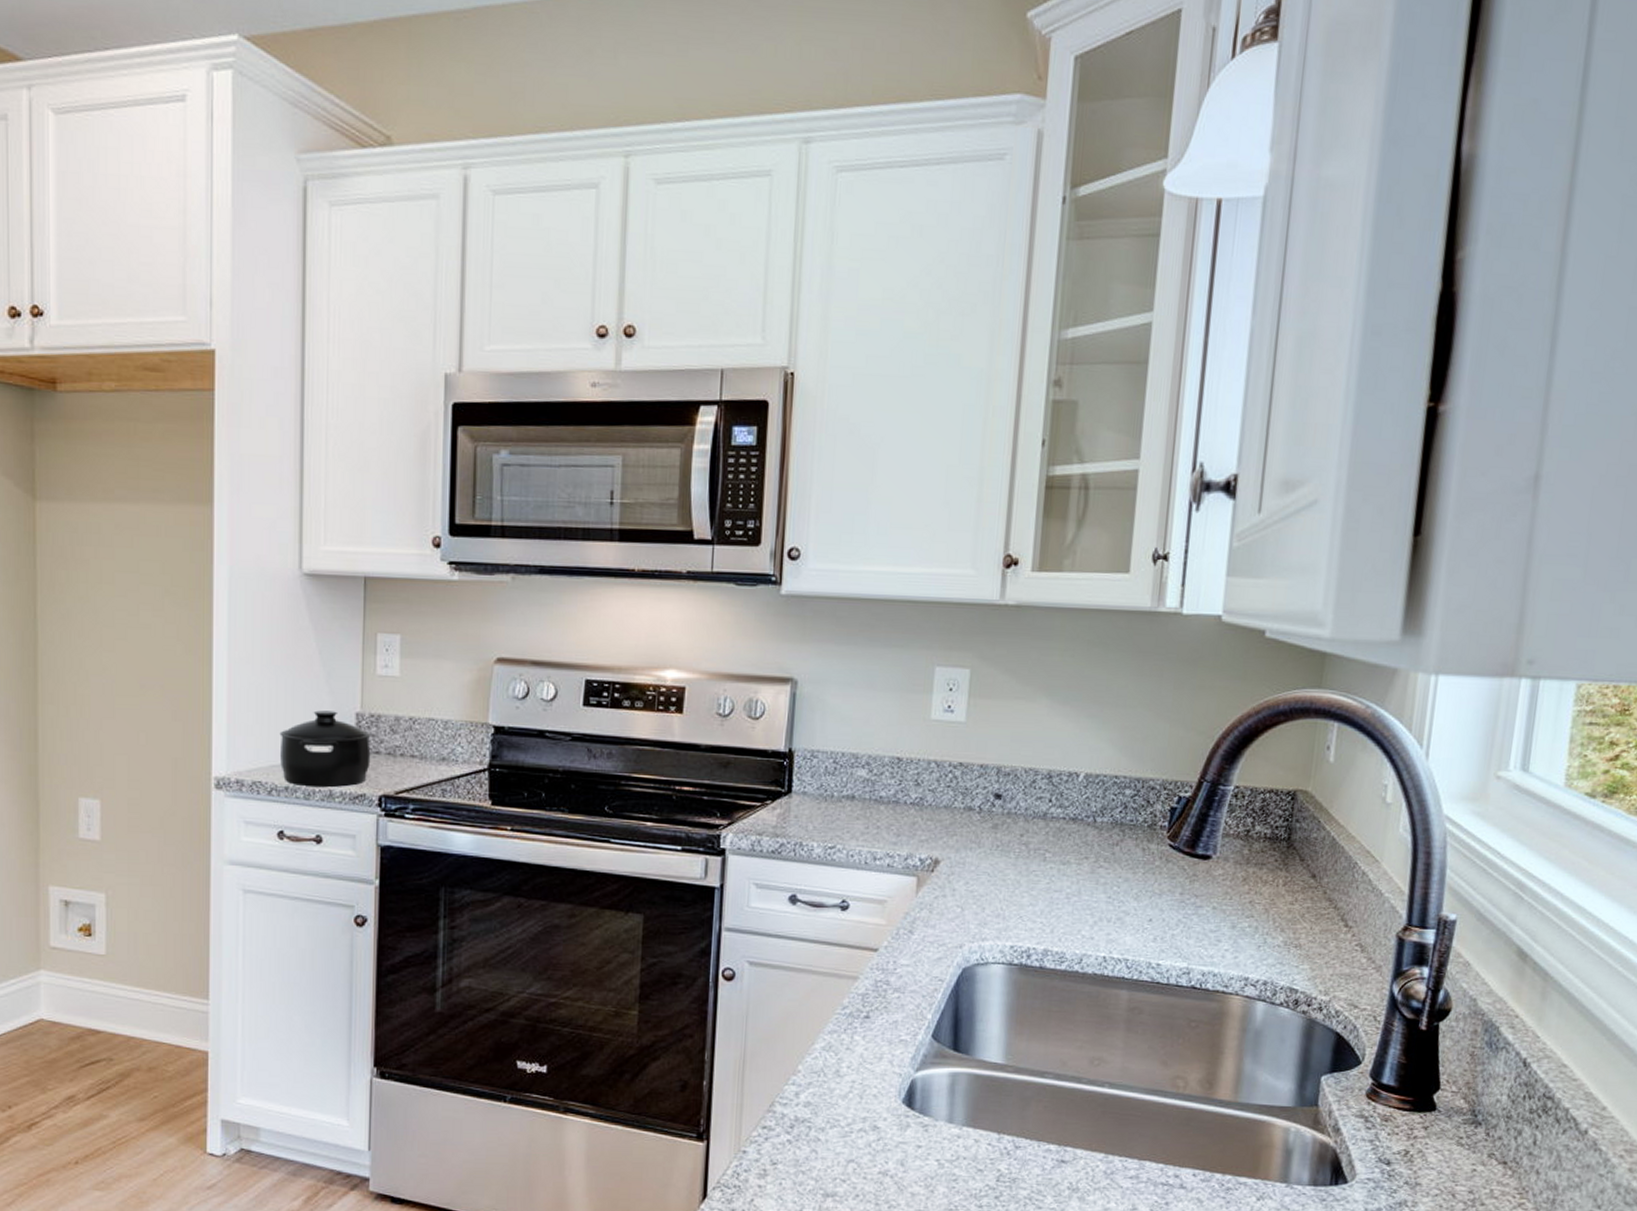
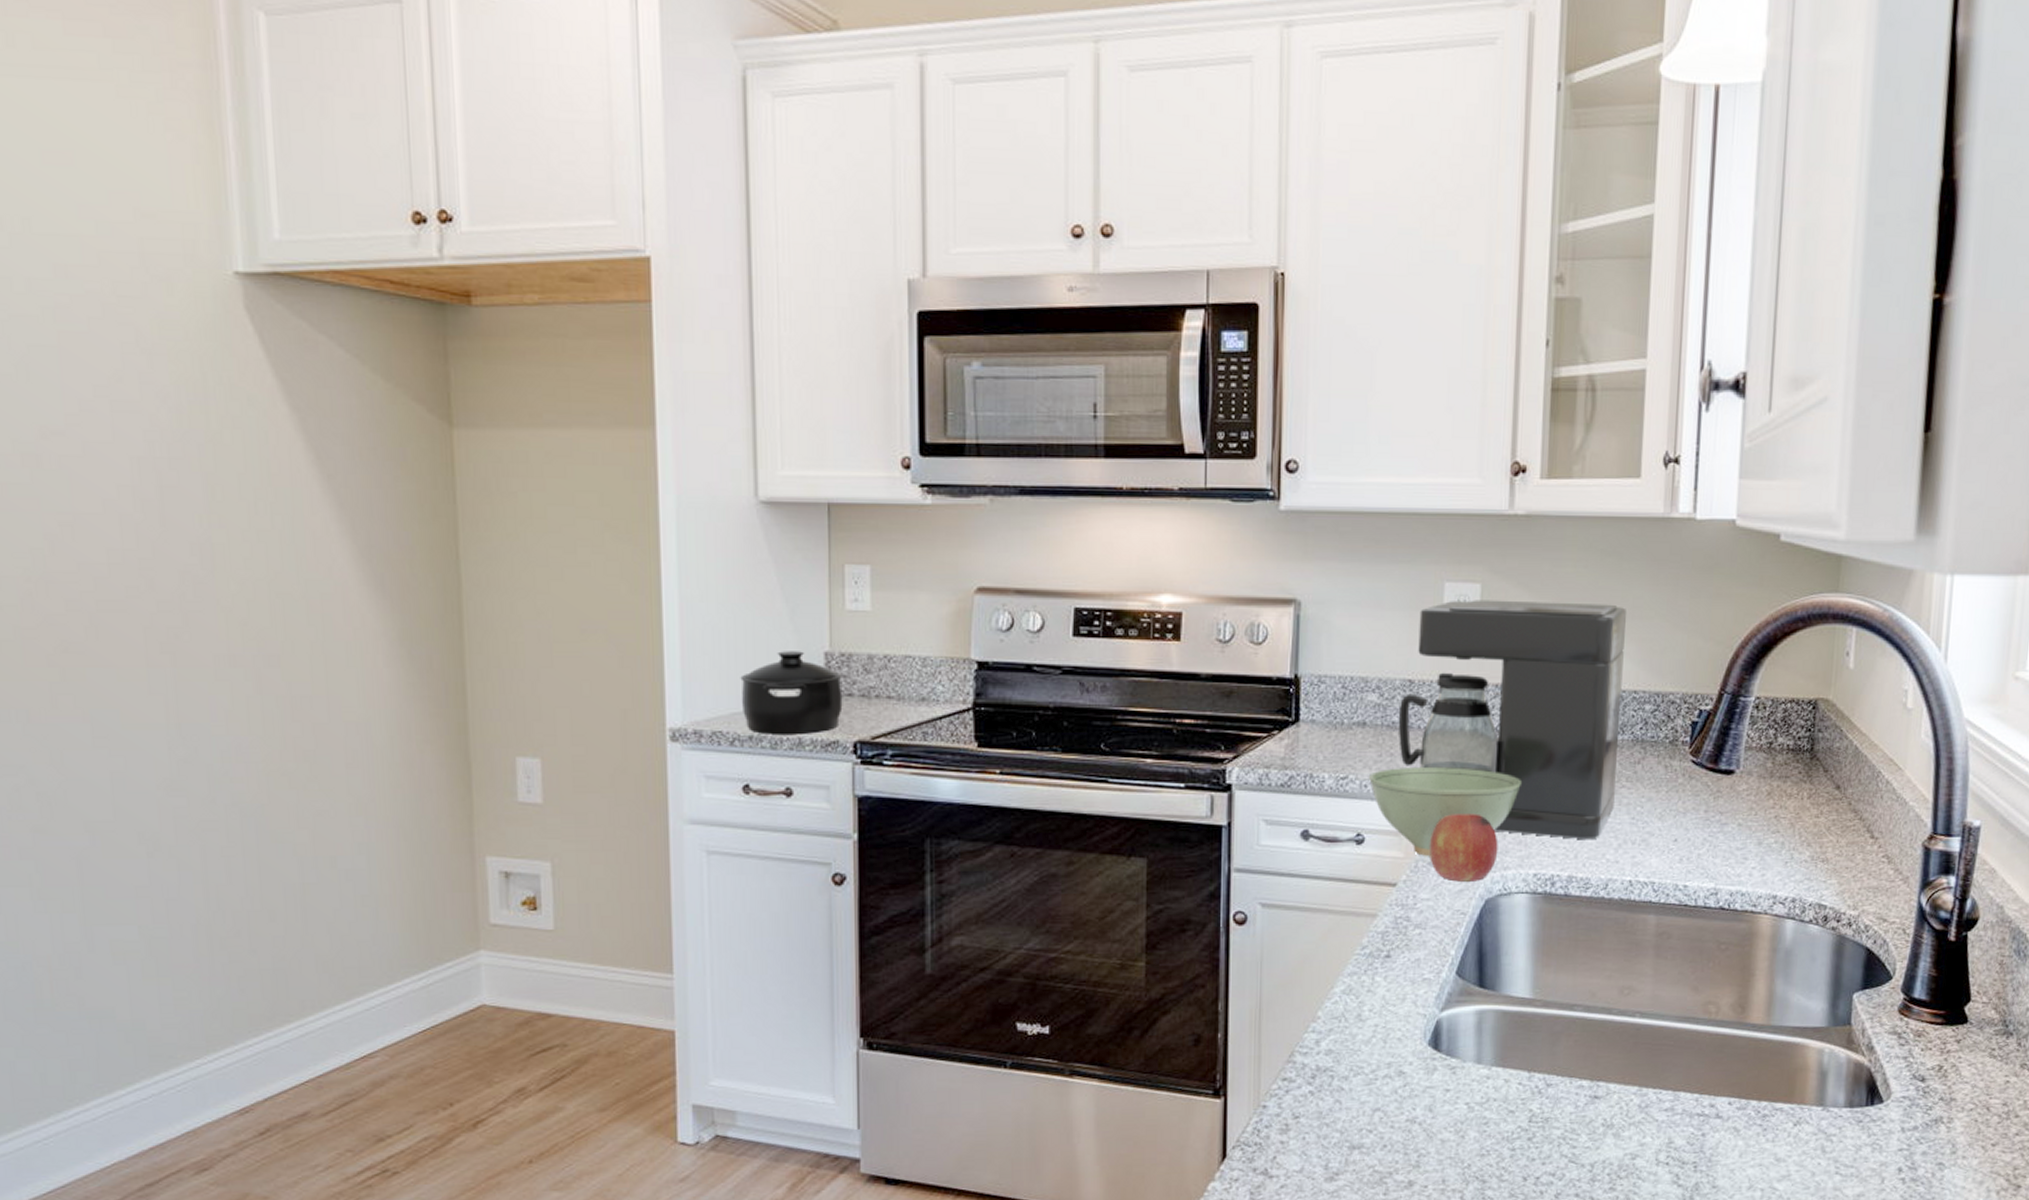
bowl: none [855,840,1002,926] -> present [1368,767,1521,857]
coffee maker: none [885,684,1112,916] -> present [1398,600,1627,840]
fruit: none [910,885,978,951] -> present [1429,814,1498,882]

